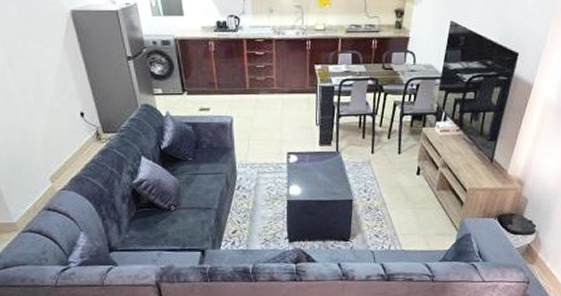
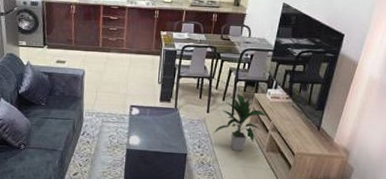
indoor plant: none [379,129,437,192] -> present [213,93,268,151]

